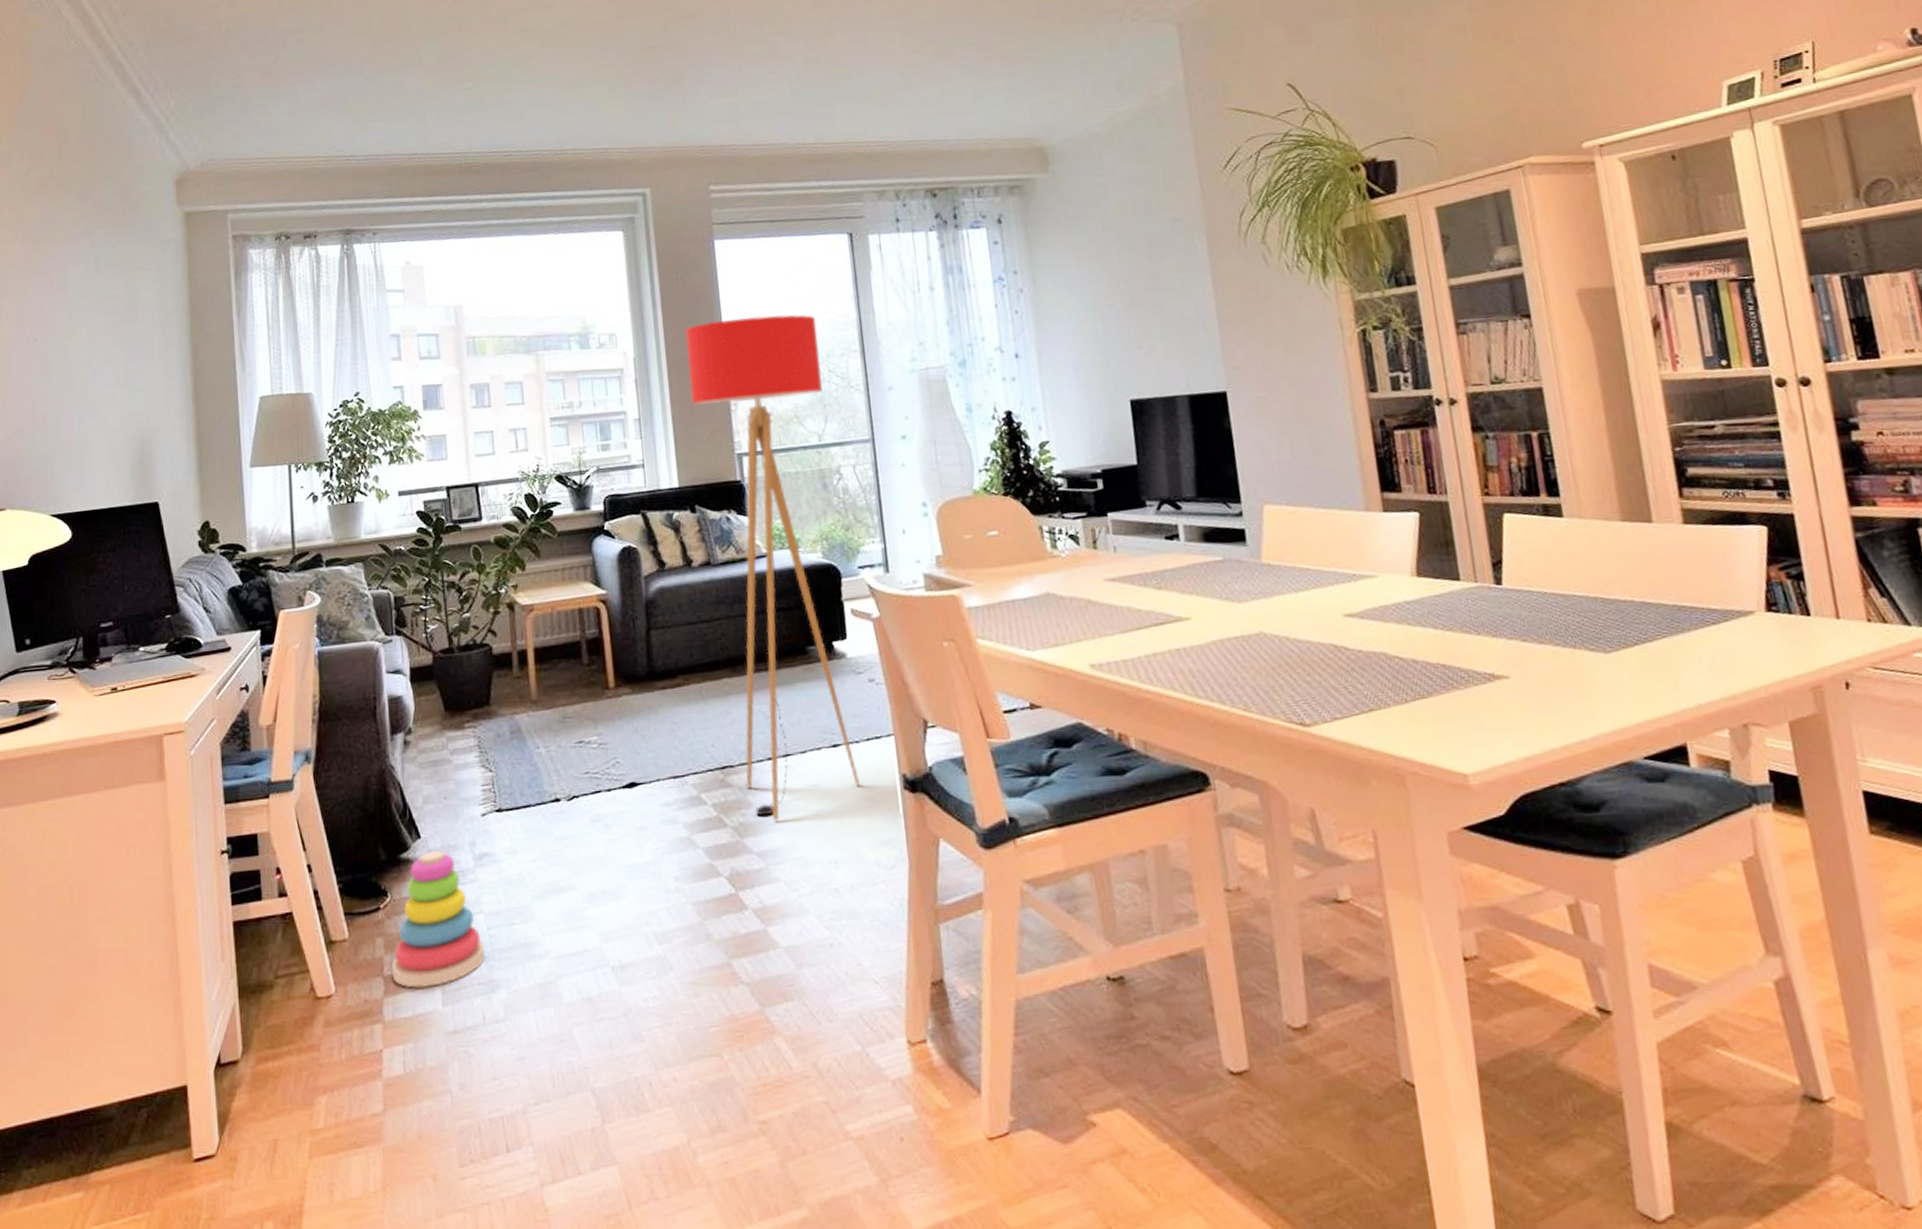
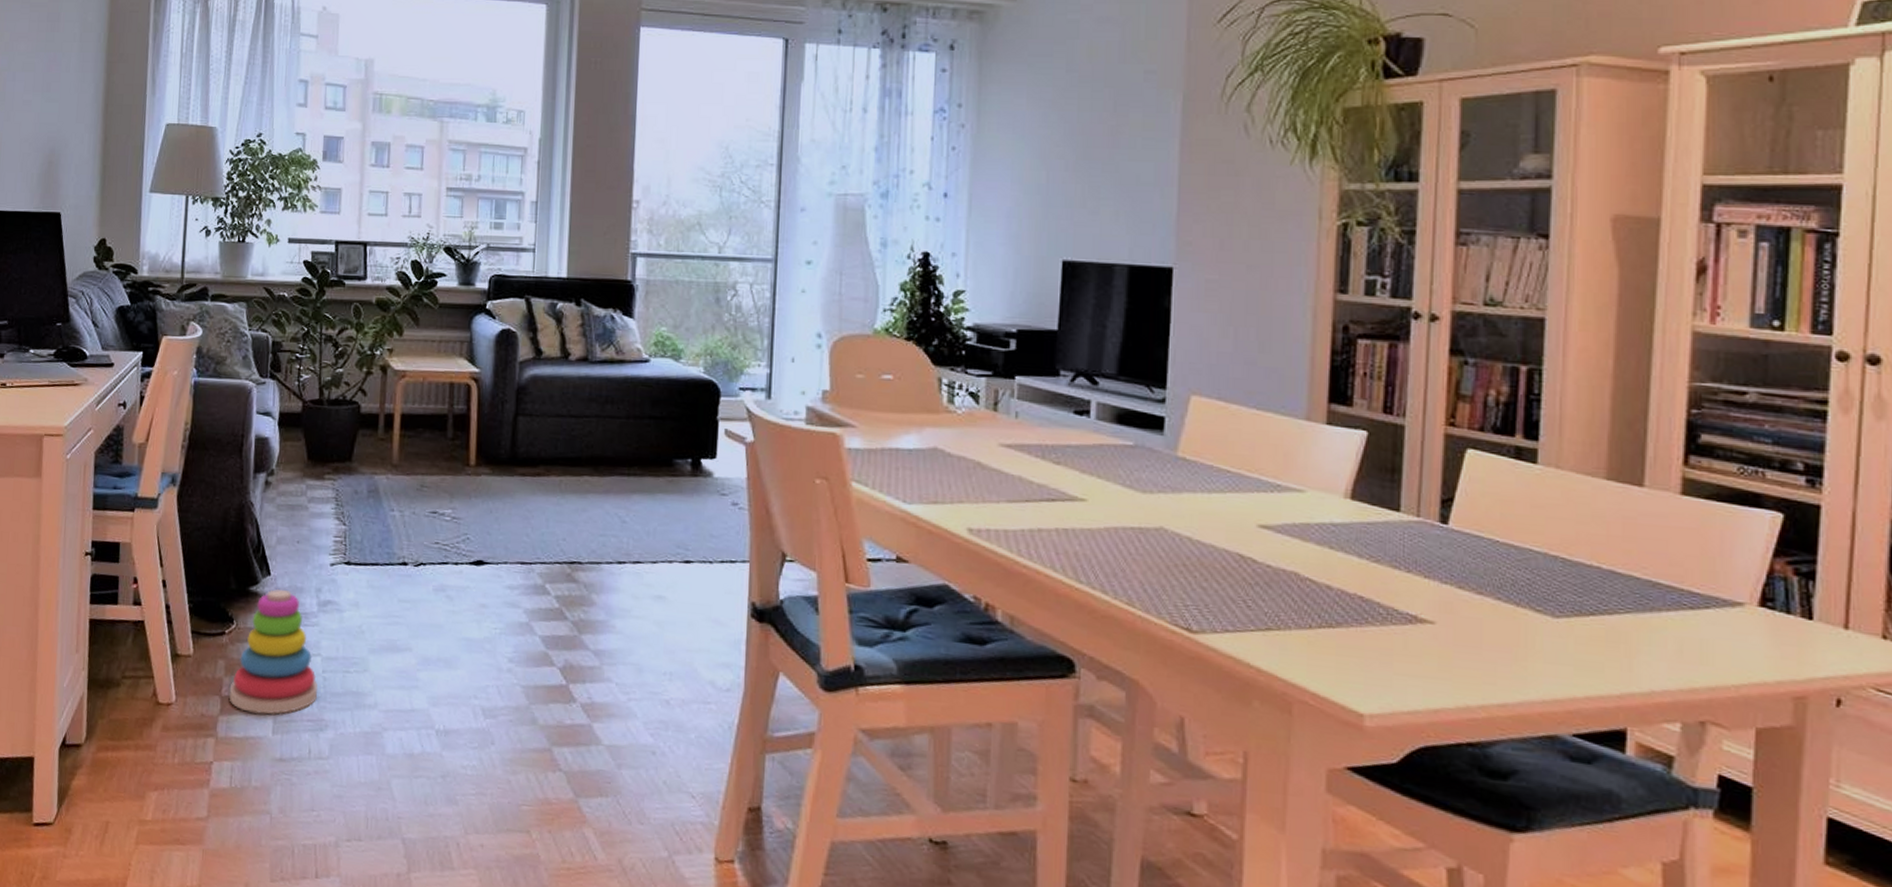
floor lamp: present [684,314,861,821] -> none [592,112,735,624]

